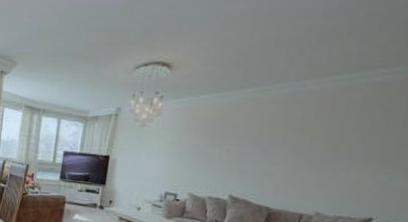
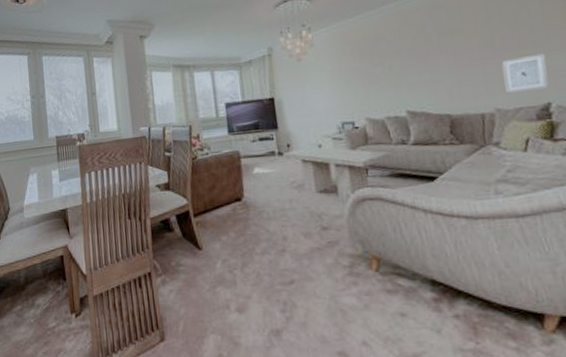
wall art: none [331,168,387,205] -> present [501,53,549,94]

